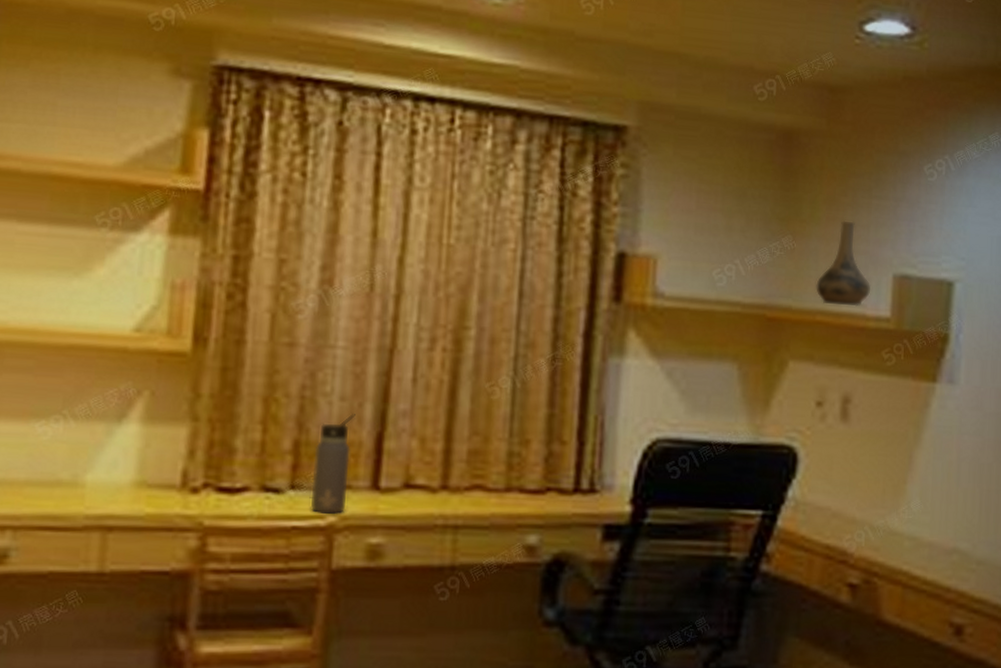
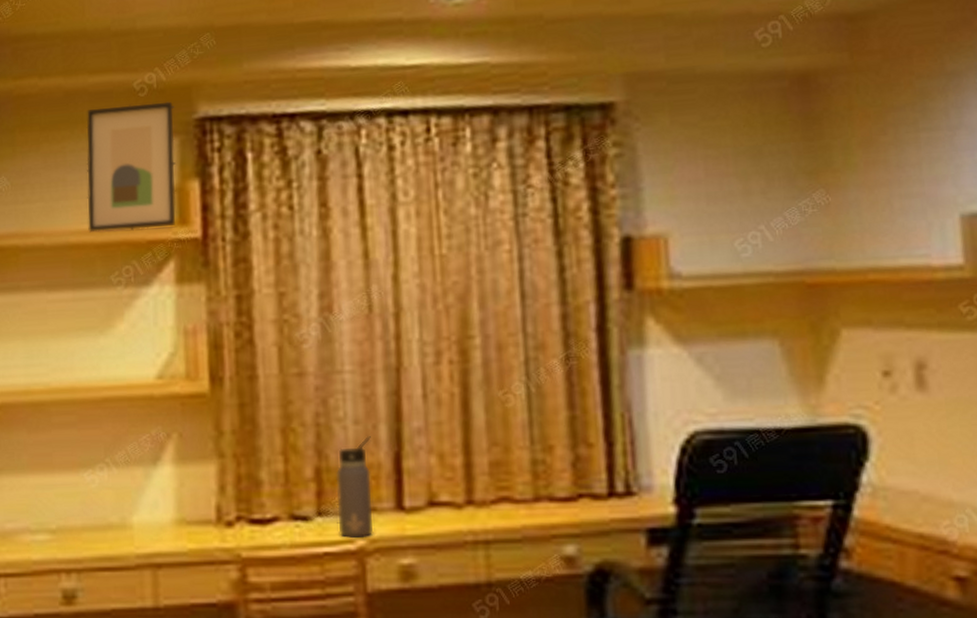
picture frame: none [75,34,192,173] -> present [86,101,176,232]
decorative vase: present [816,220,872,307] -> none [862,161,935,260]

